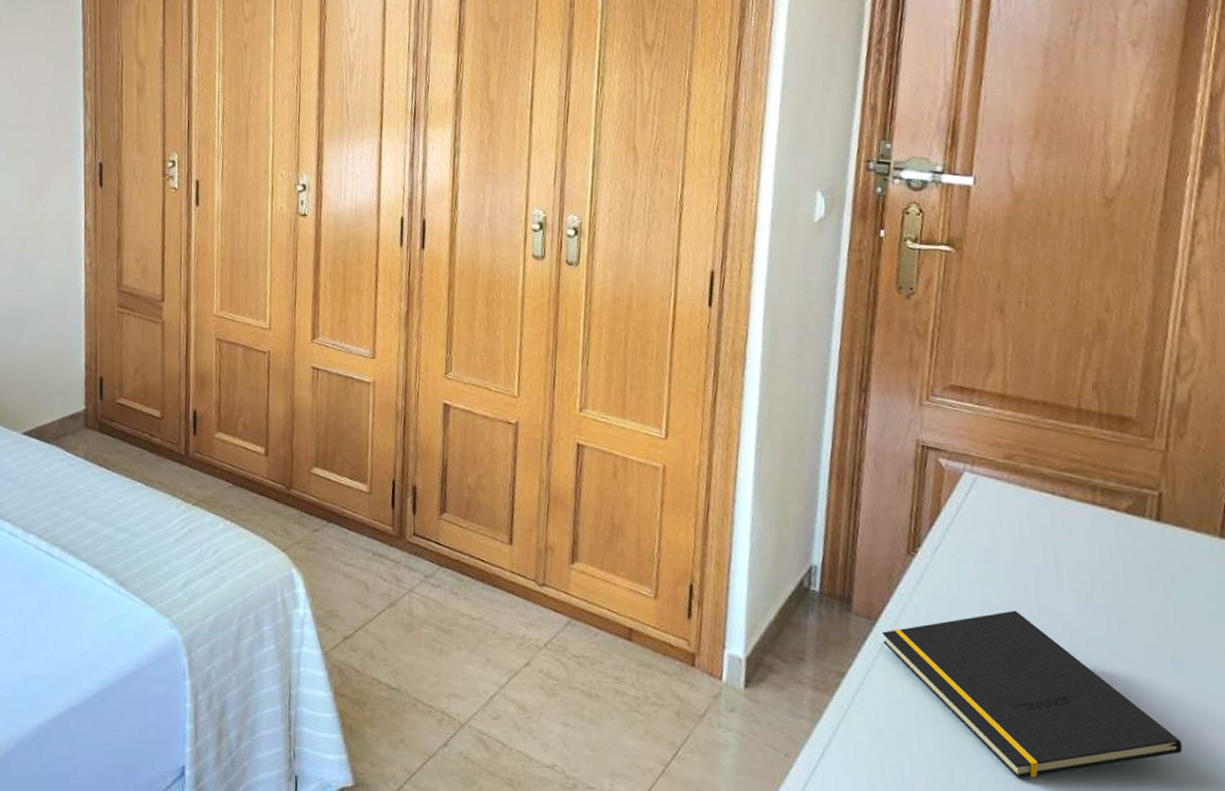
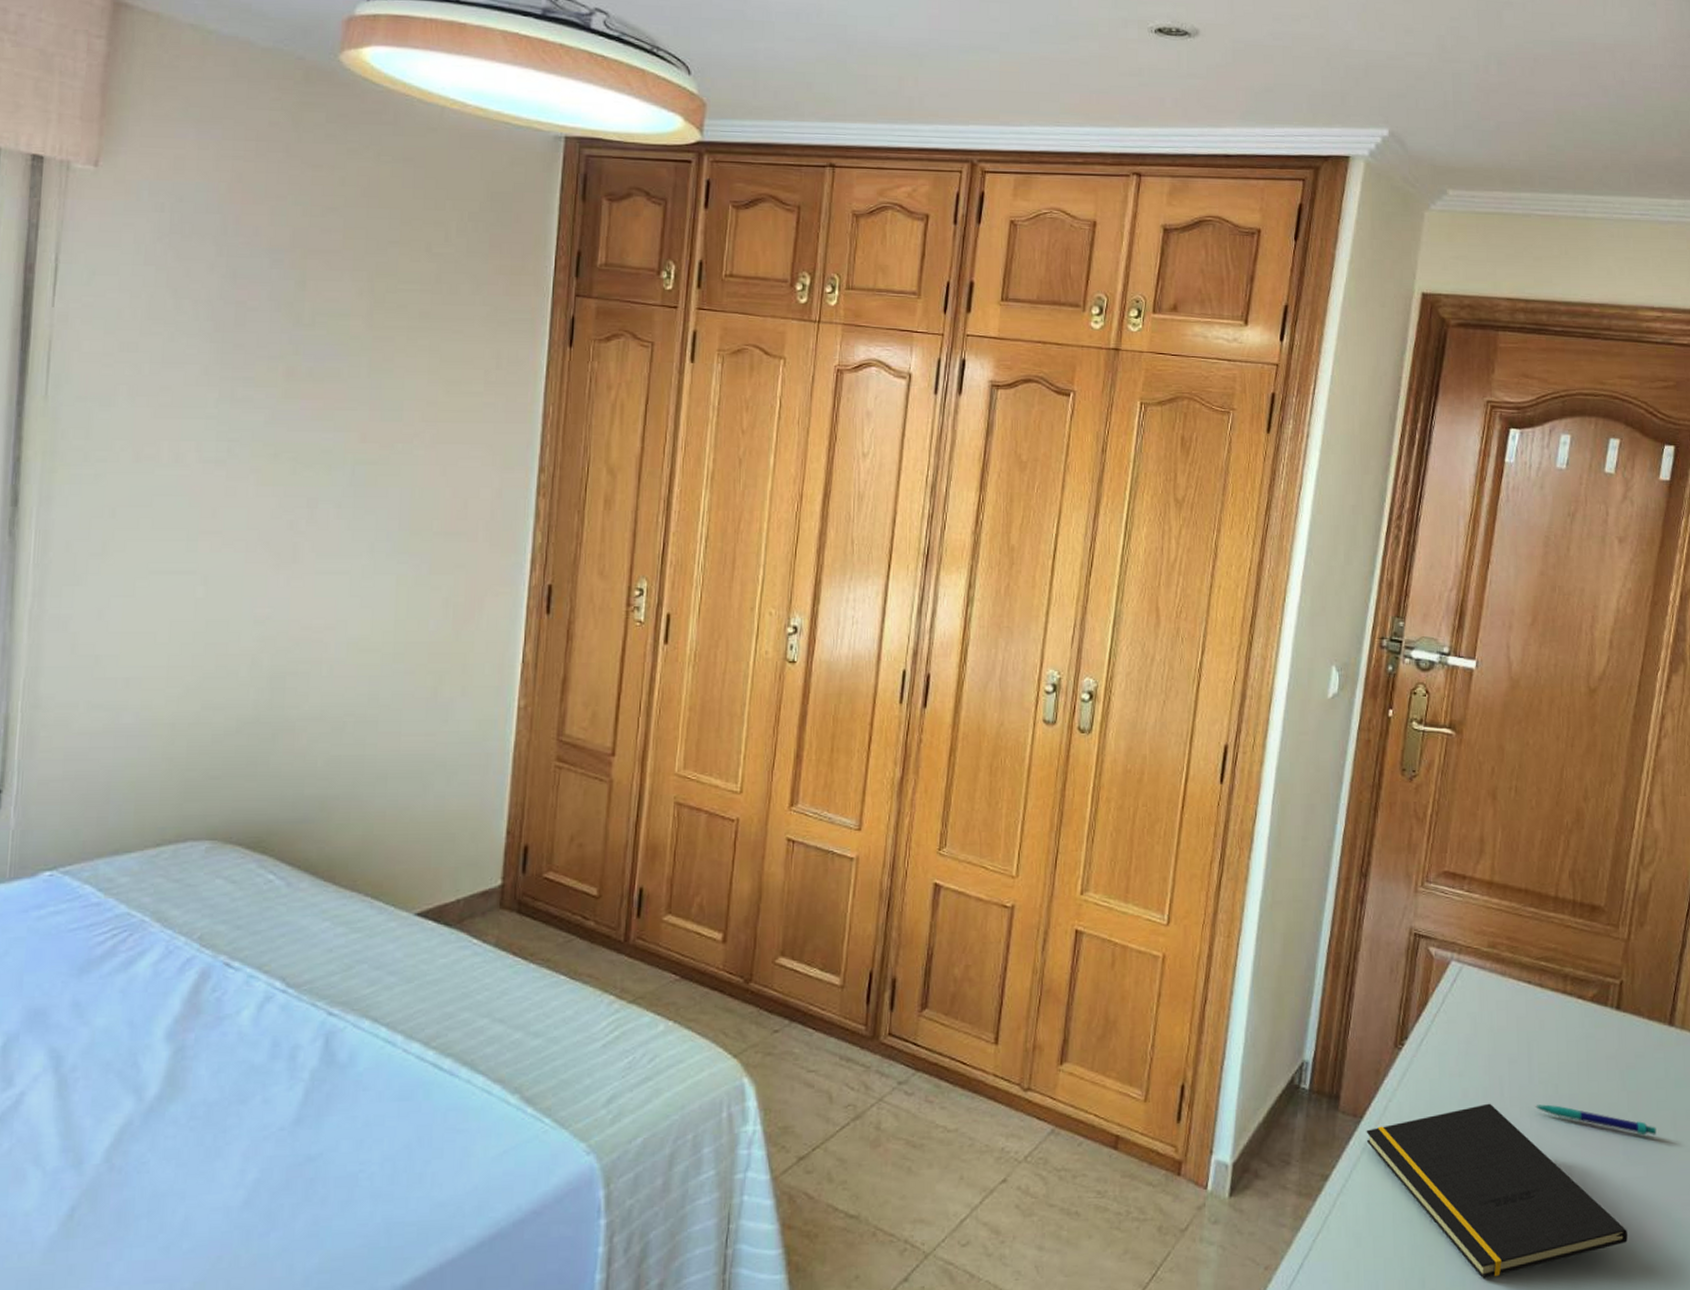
pen: none [1066,613,1211,648] -> present [1534,1104,1657,1136]

